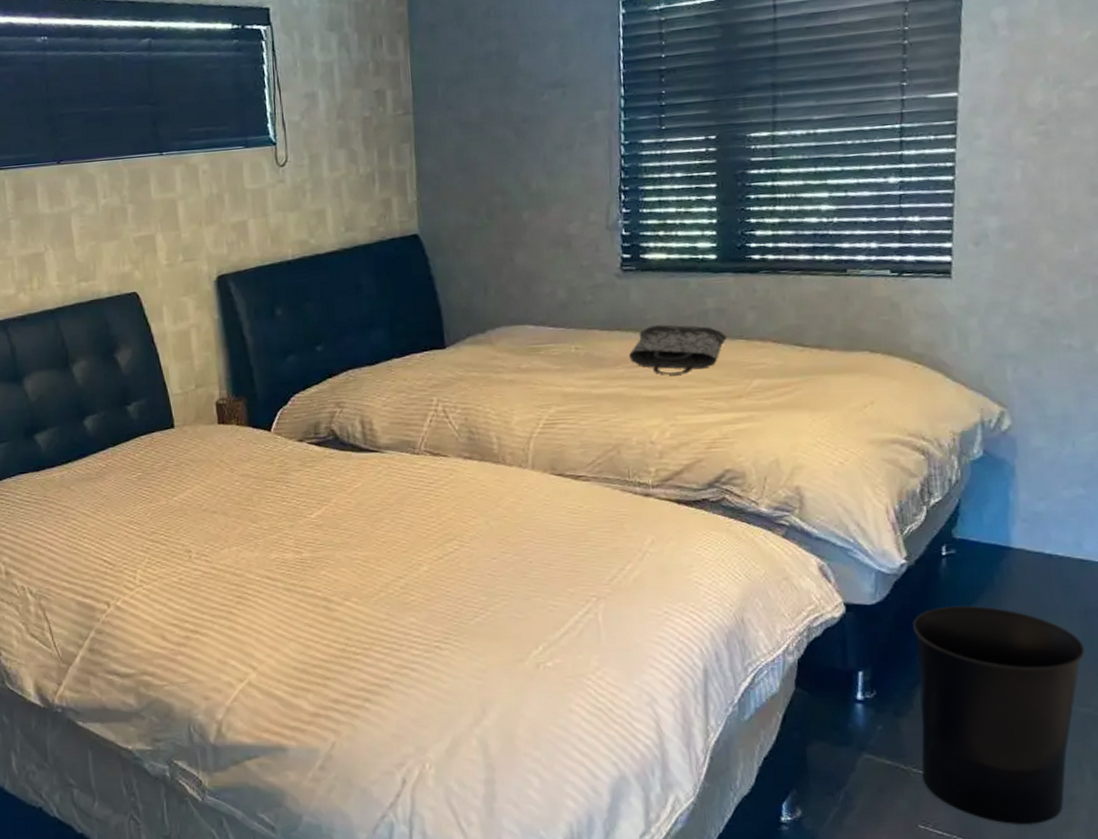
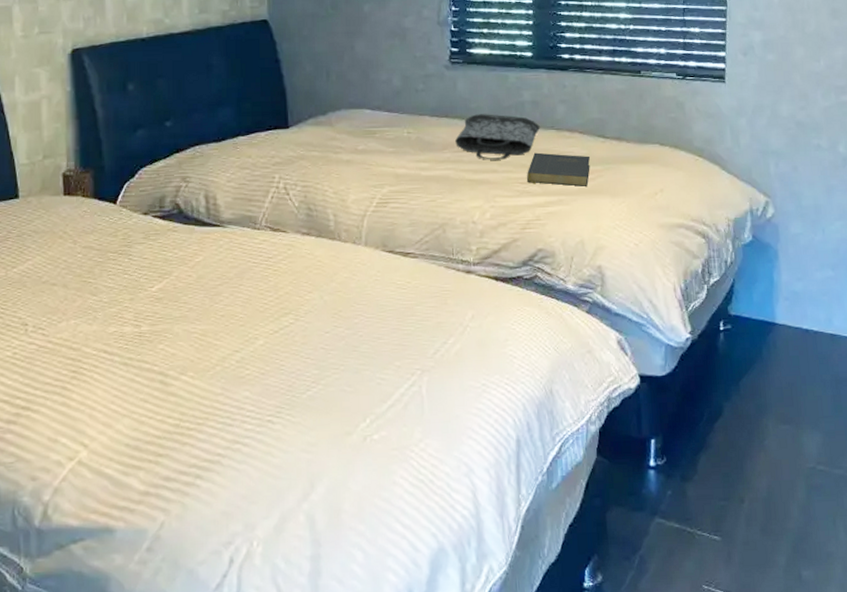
book: none [712,365,787,401] -> present [527,152,591,187]
waste bin: present [913,605,1086,824] -> none [697,376,837,581]

